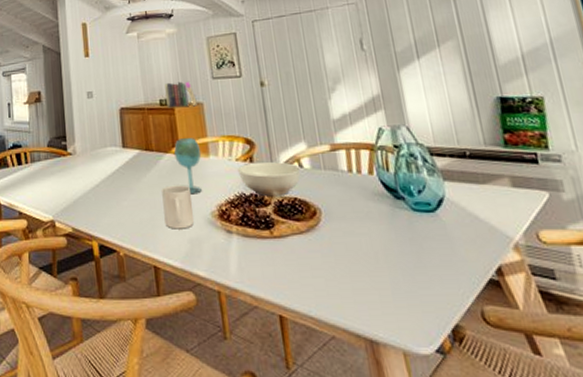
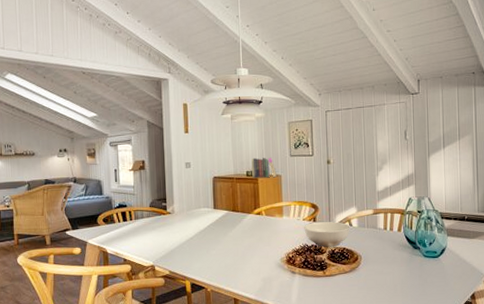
mug: present [162,185,195,230] -> none [244,238,268,271]
wine glass: present [174,137,202,195] -> none [256,201,277,245]

